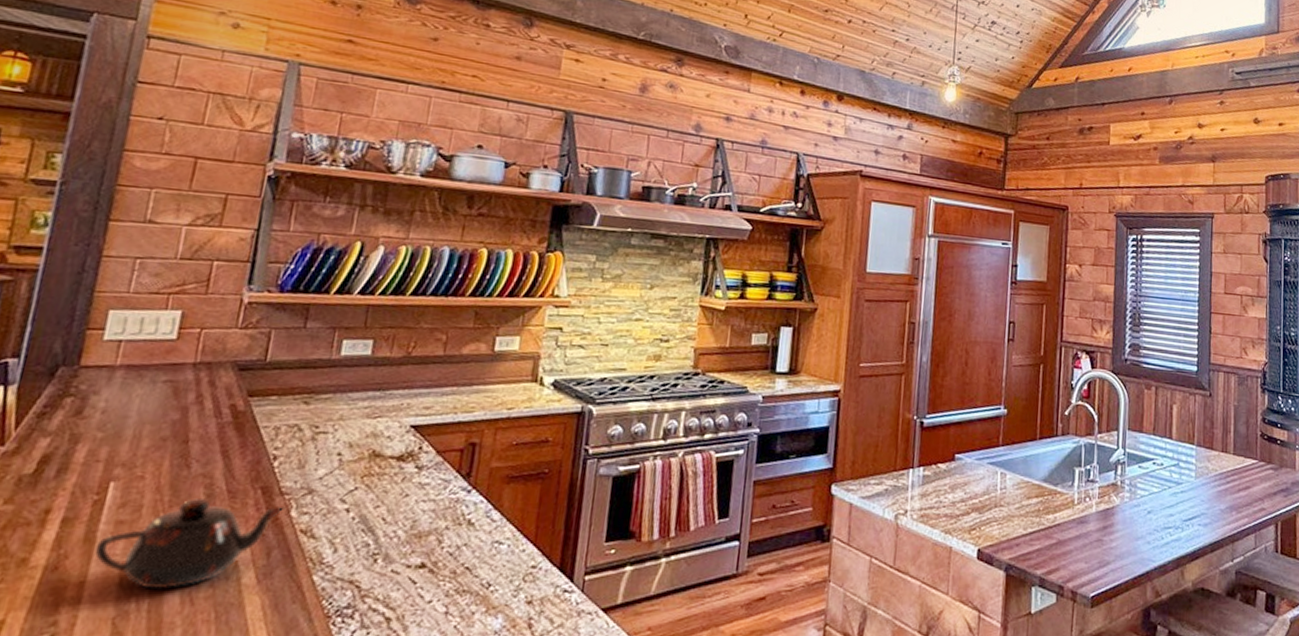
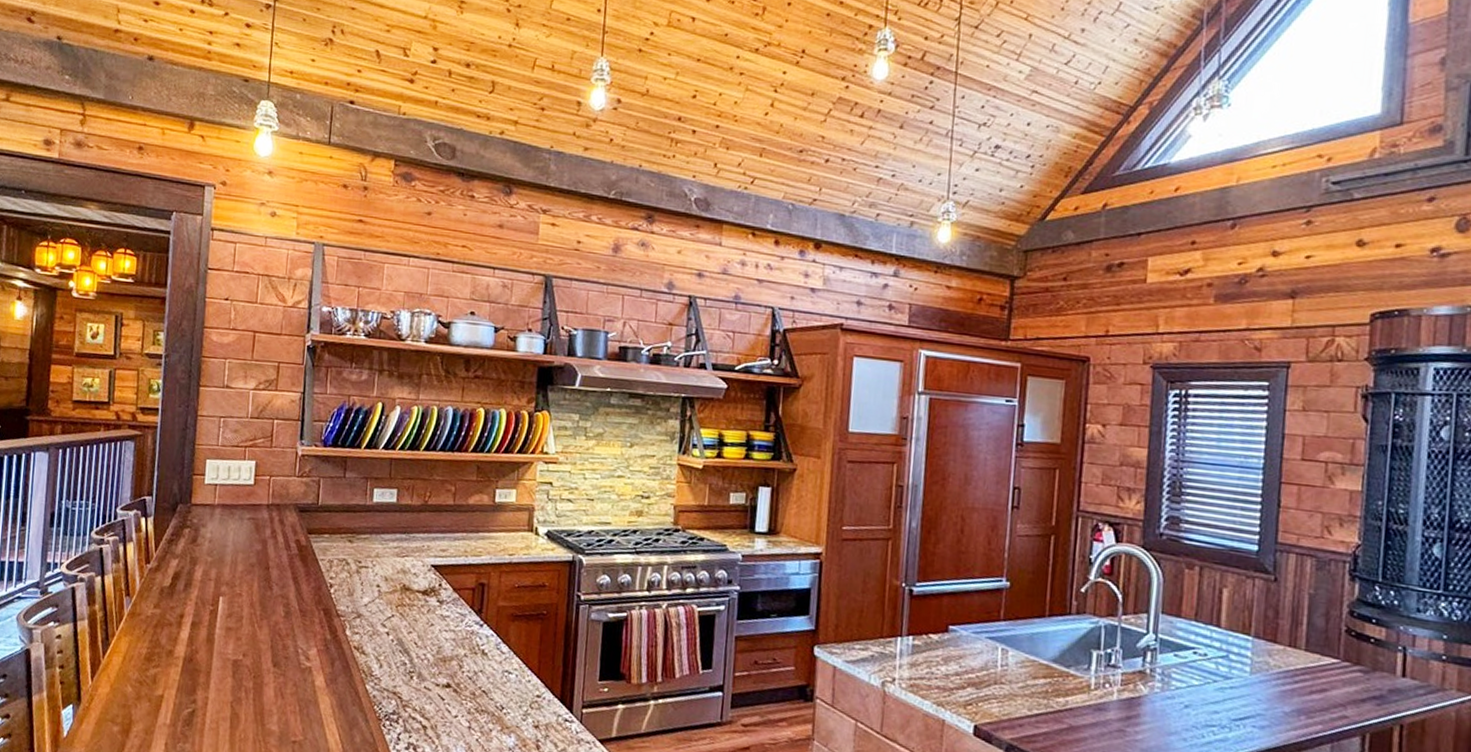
teapot: present [94,498,286,590] -> none [214,614,342,684]

